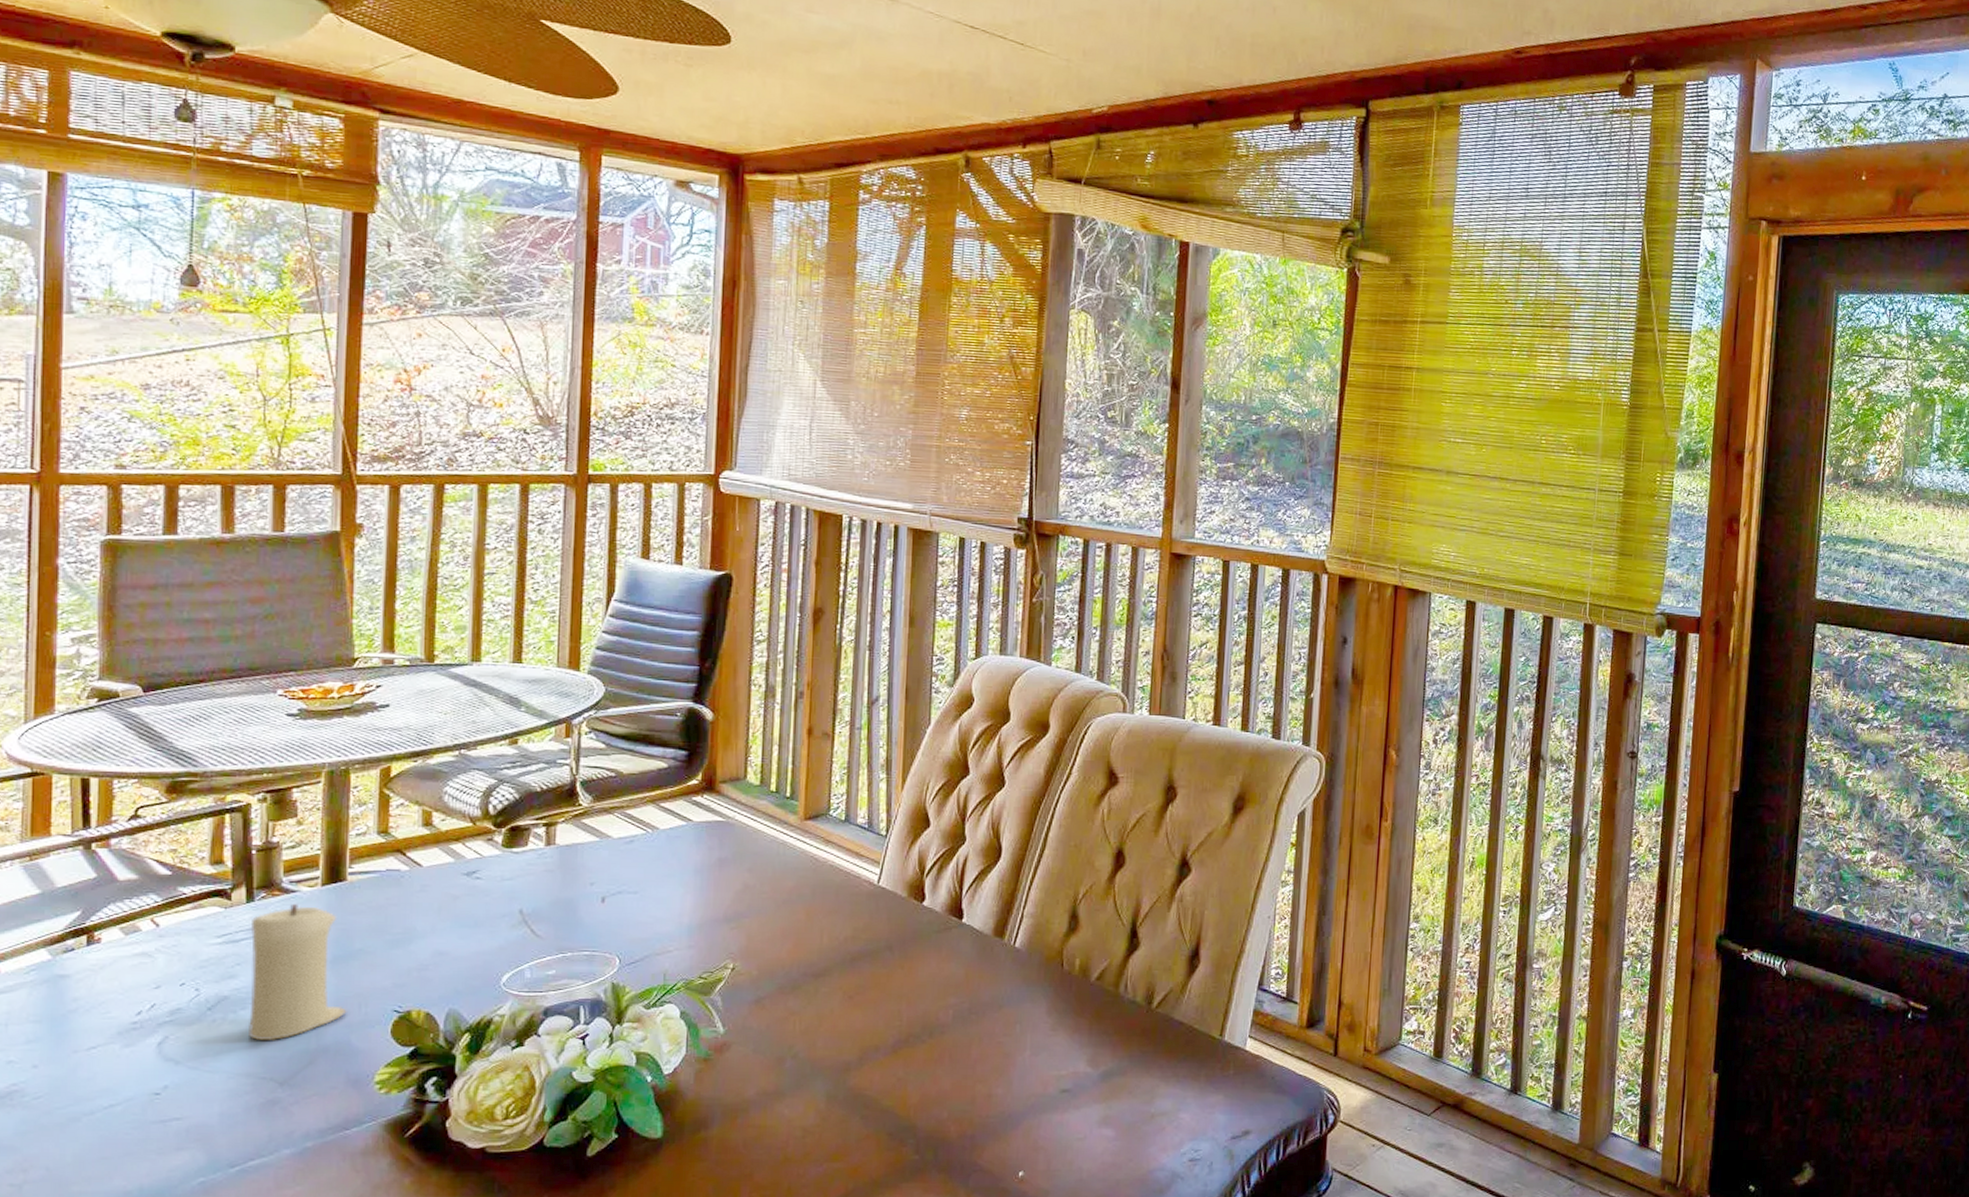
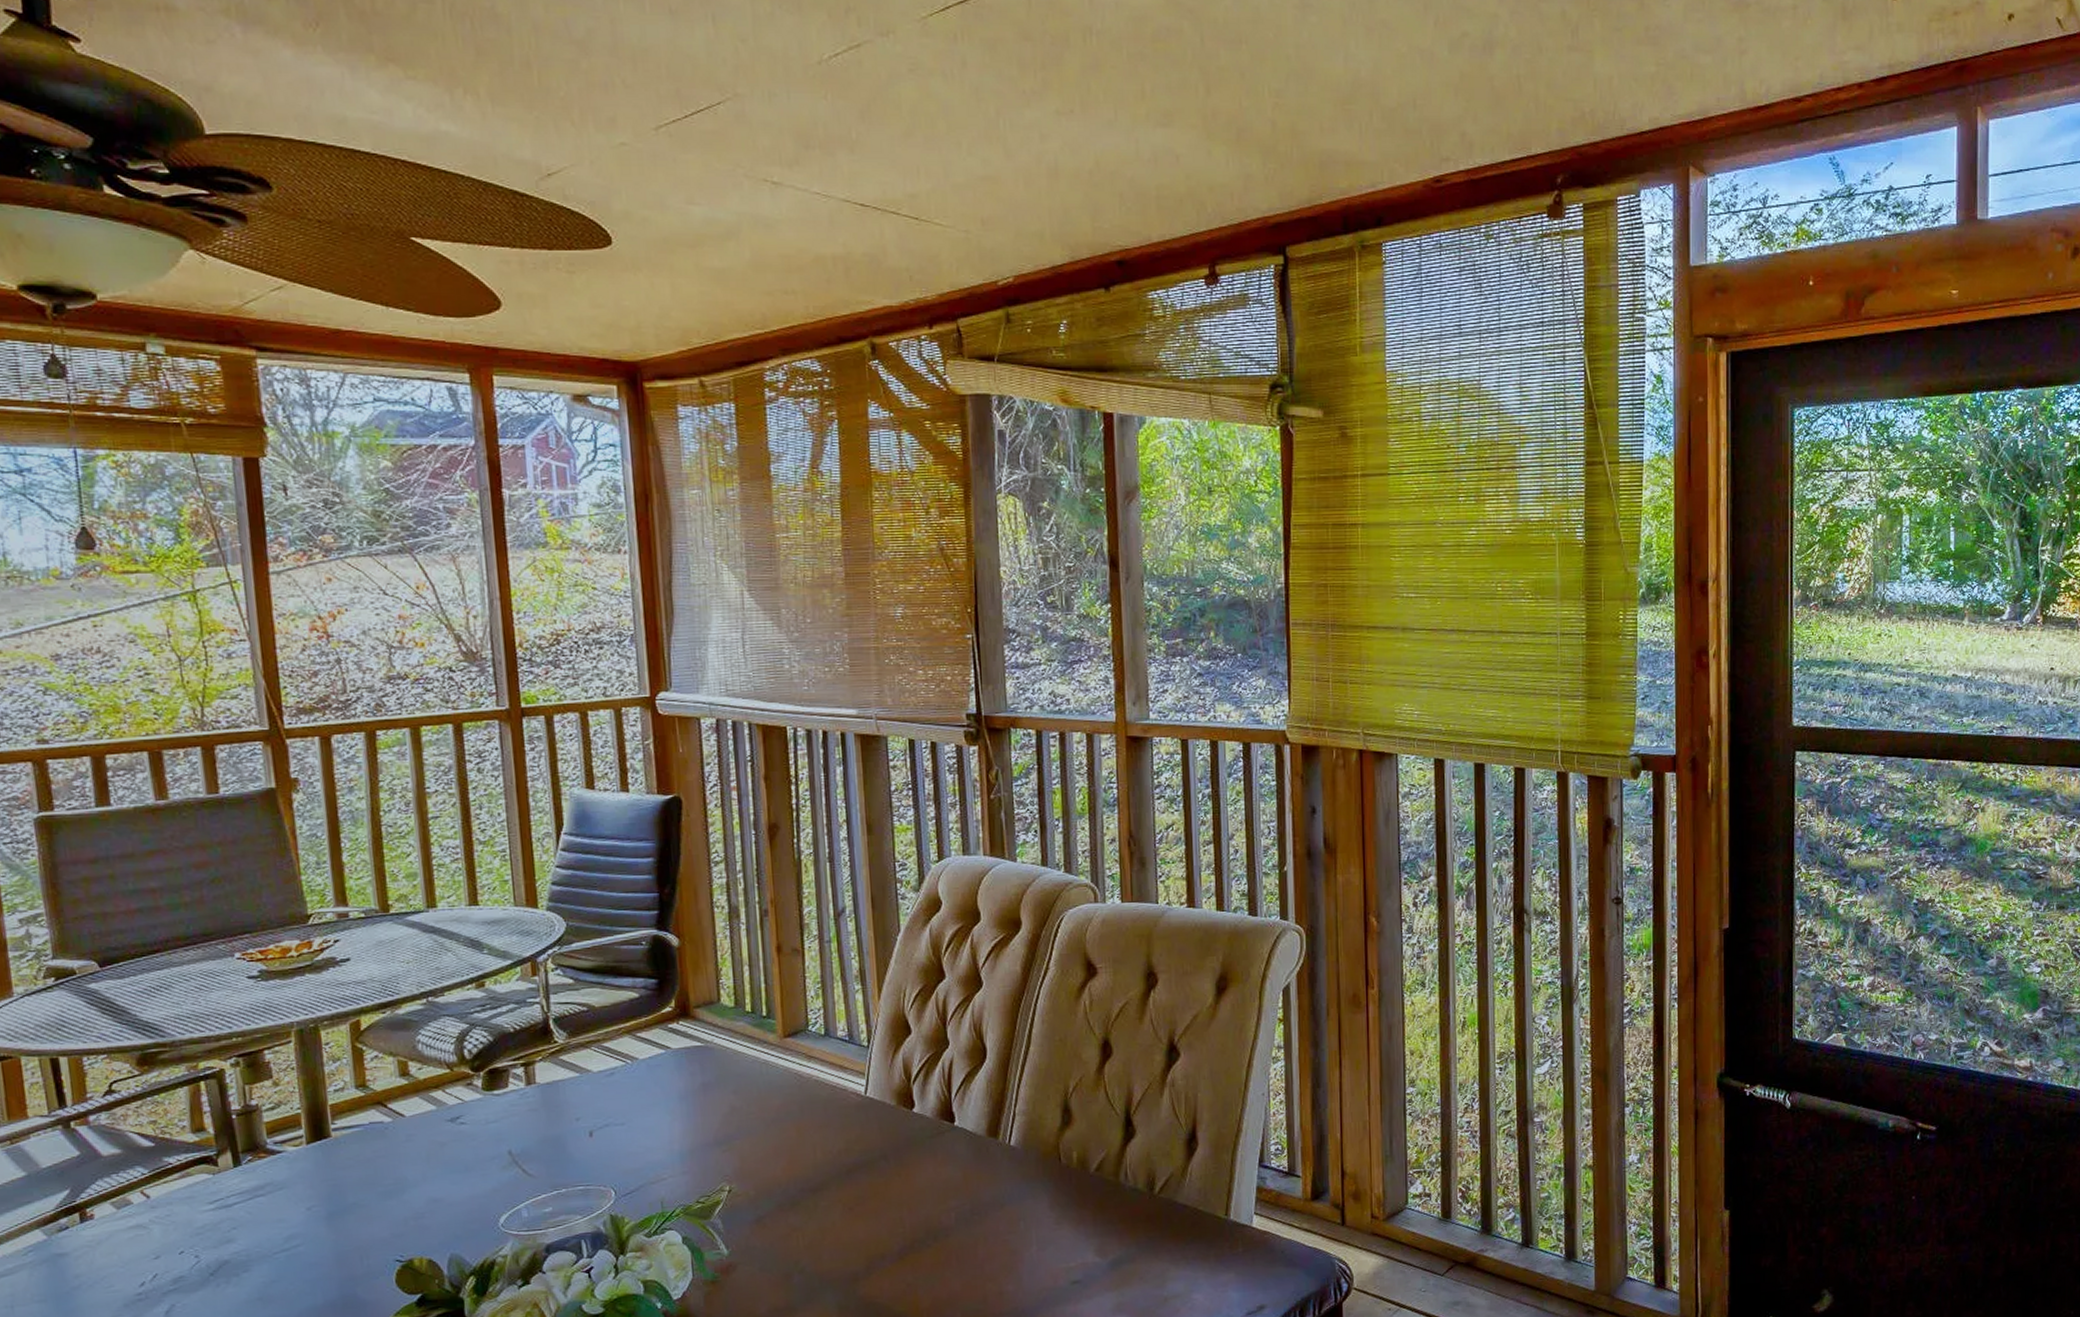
candle: present [249,903,347,1041] -> none [241,1163,350,1301]

